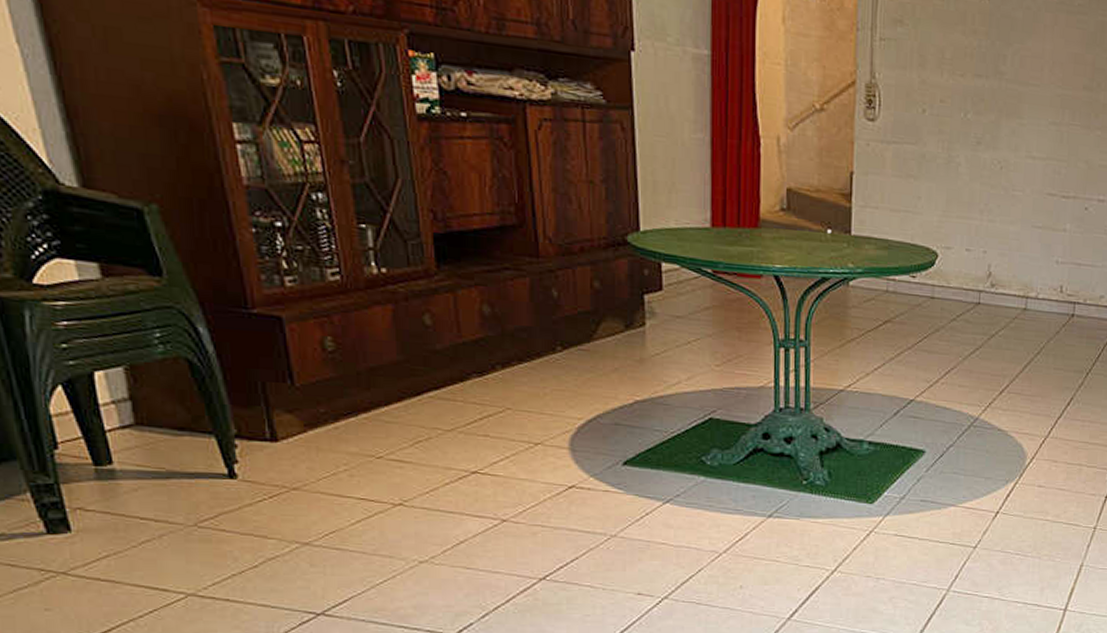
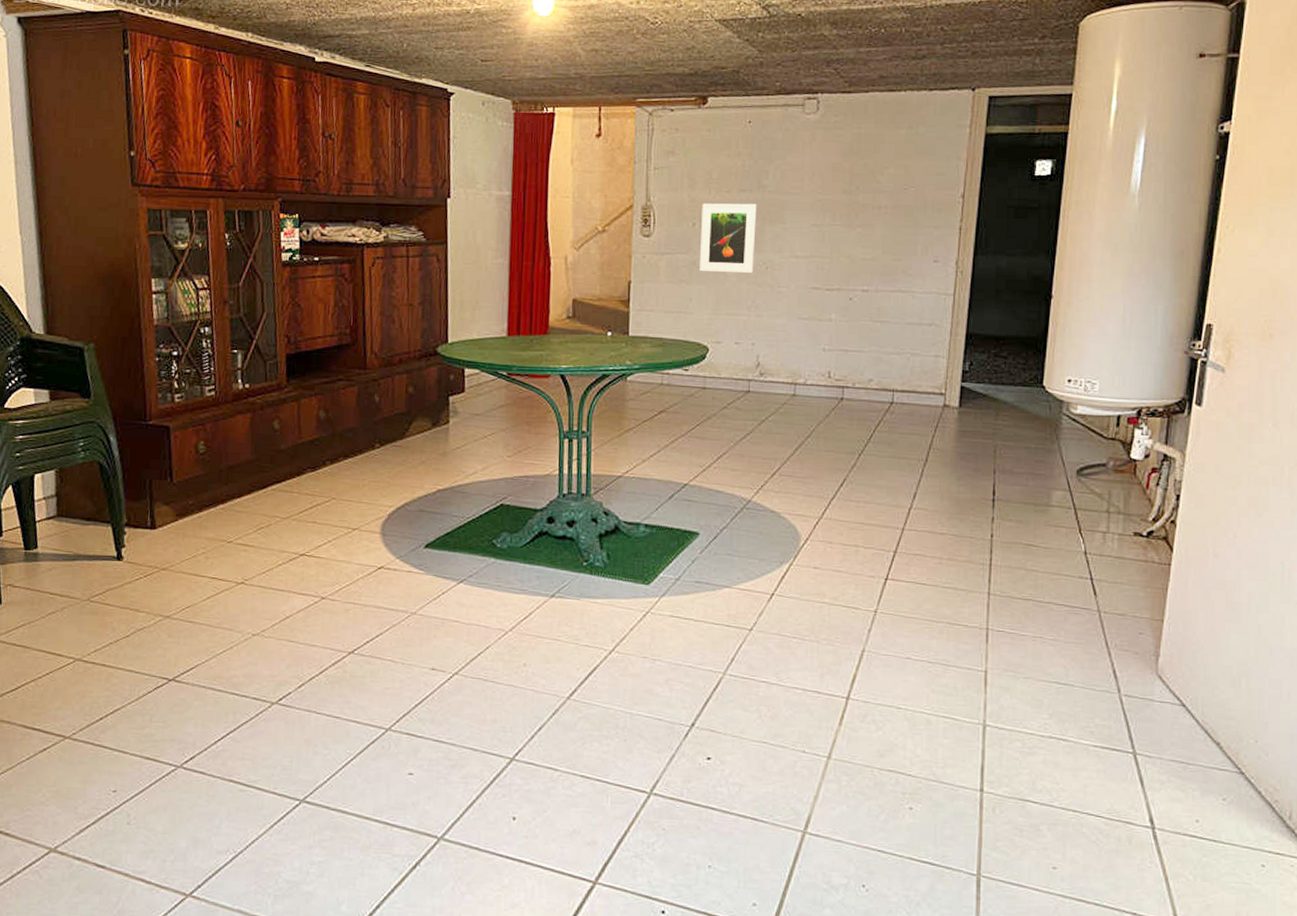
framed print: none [930,86,993,173] -> present [700,203,757,274]

